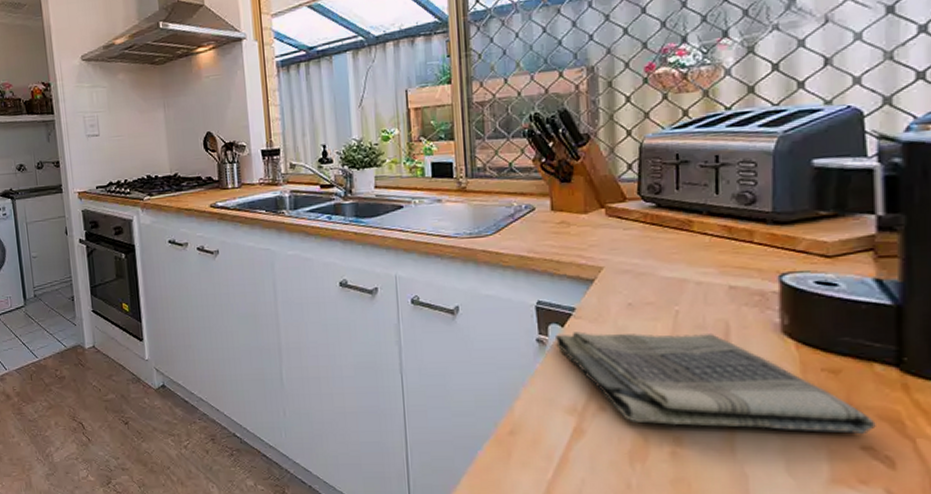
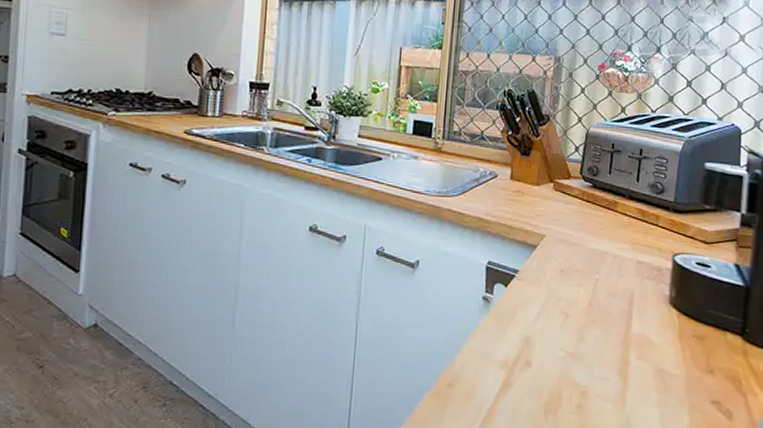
dish towel: present [554,331,876,435] -> none [498,292,723,391]

